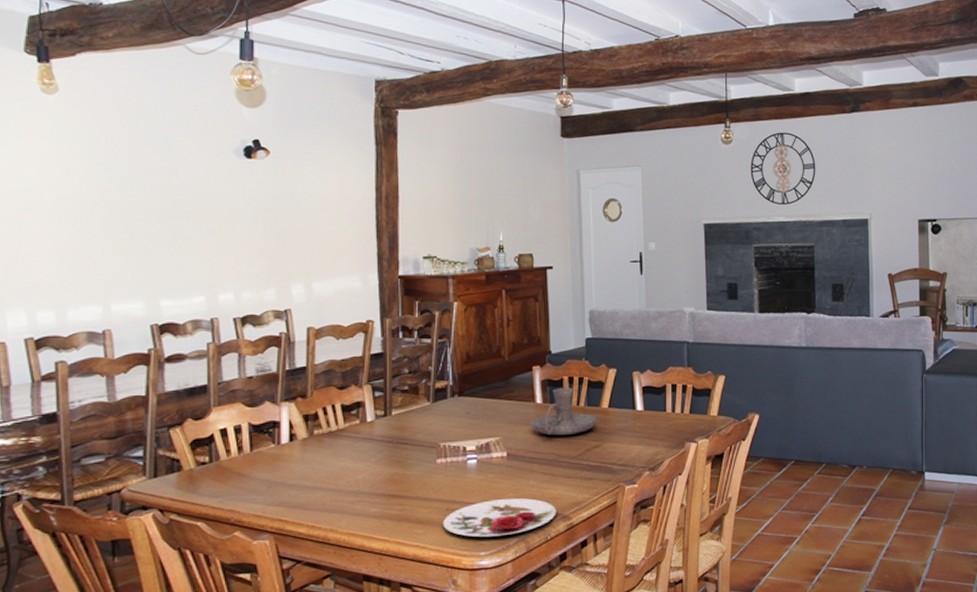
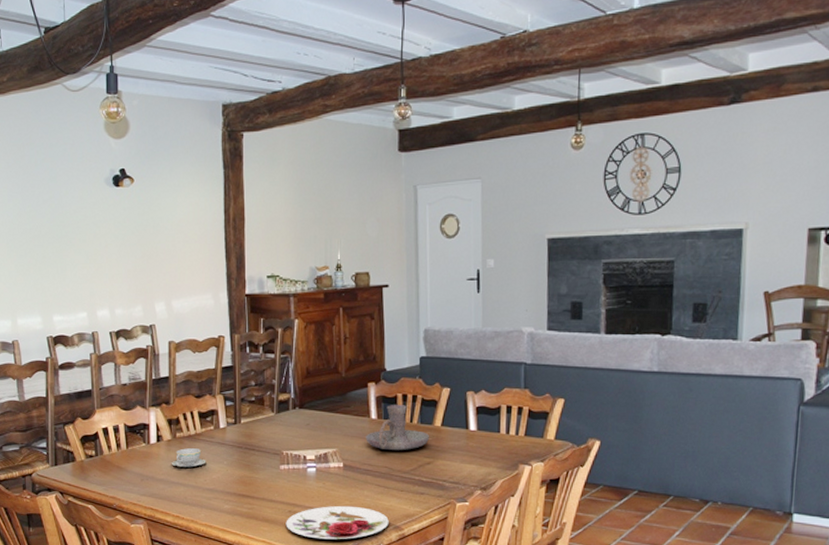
teacup: none [306,446,350,469] -> present [171,448,206,468]

